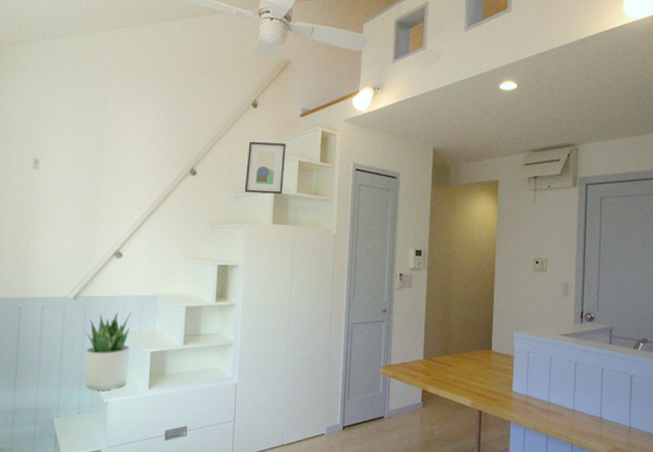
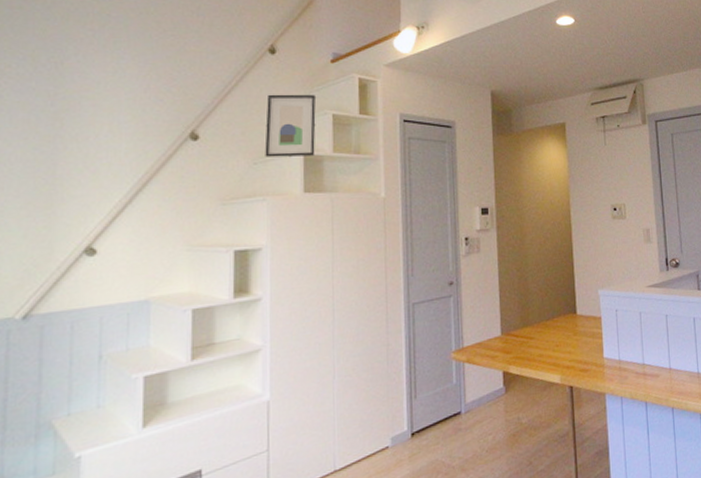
planter: present [84,311,131,391] -> none [42,326,113,445]

